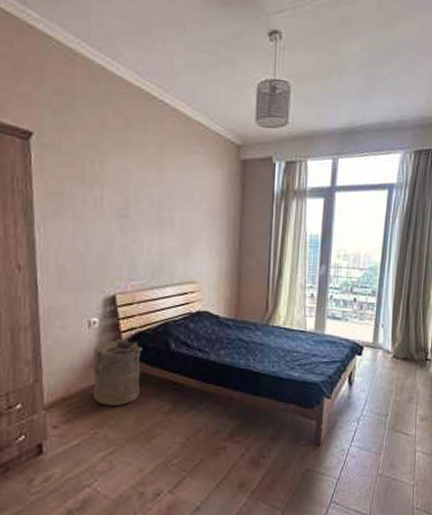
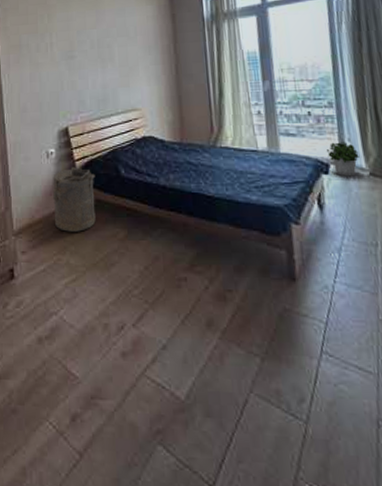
potted plant: none [364,327,388,358] -> present [327,142,359,177]

